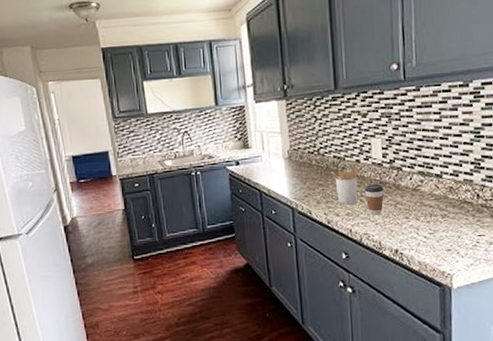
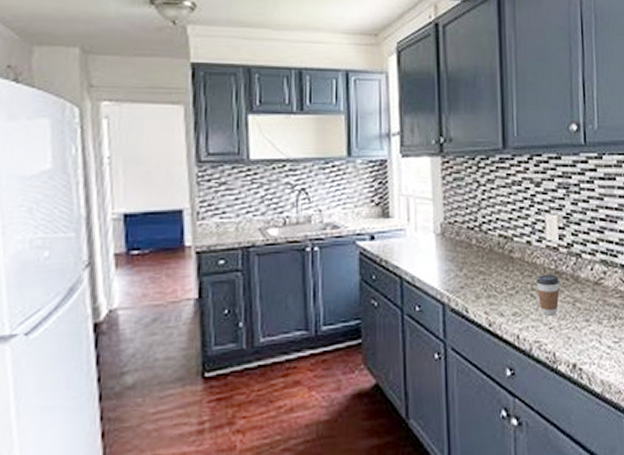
utensil holder: present [331,165,359,204] -> none [495,248,530,300]

